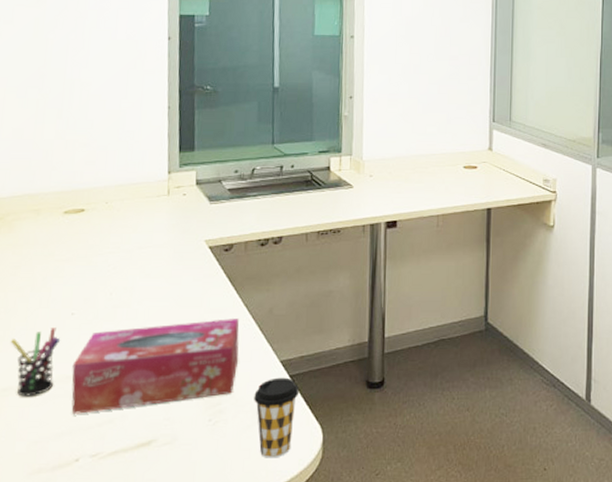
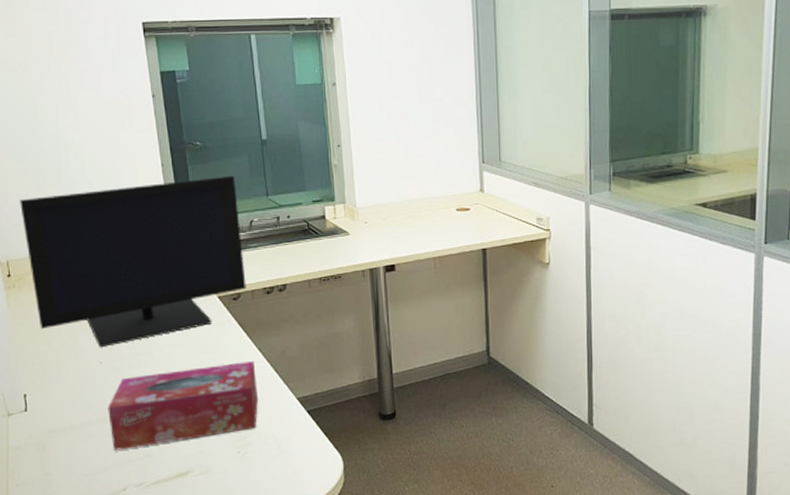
pen holder: present [10,328,61,397] -> none [48,375,94,437]
monitor: none [12,121,242,298] -> present [20,175,246,348]
coffee cup: present [254,377,300,458] -> none [276,412,318,483]

